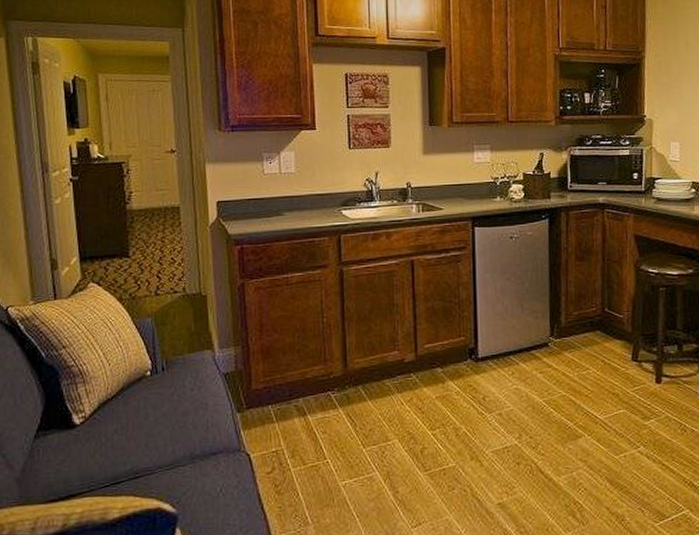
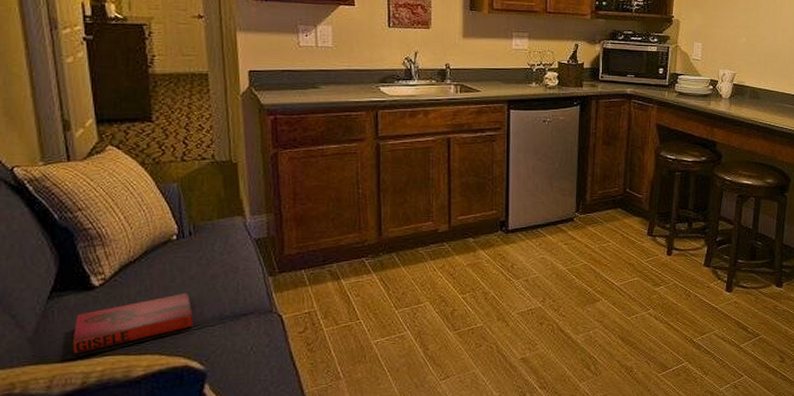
hardback book: none [55,430,165,495] -> present [72,292,193,354]

